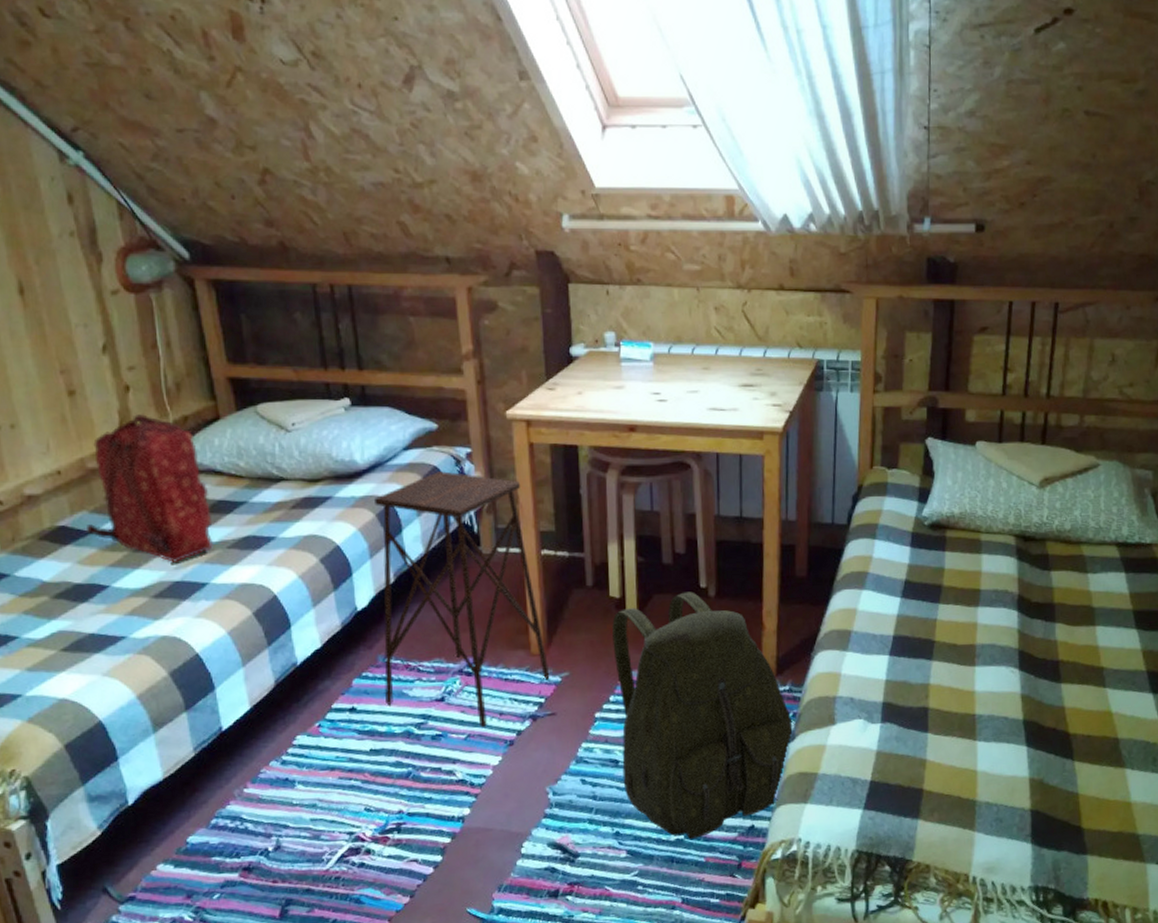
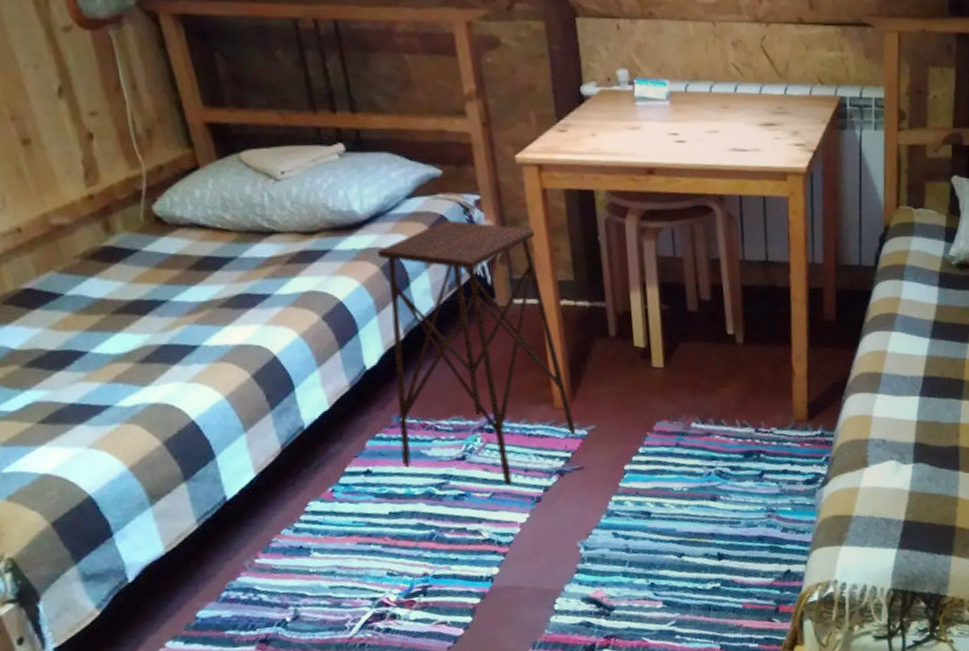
backpack: present [85,414,213,562] -> none [55,164,202,325]
backpack: present [612,591,793,840] -> none [638,339,826,588]

